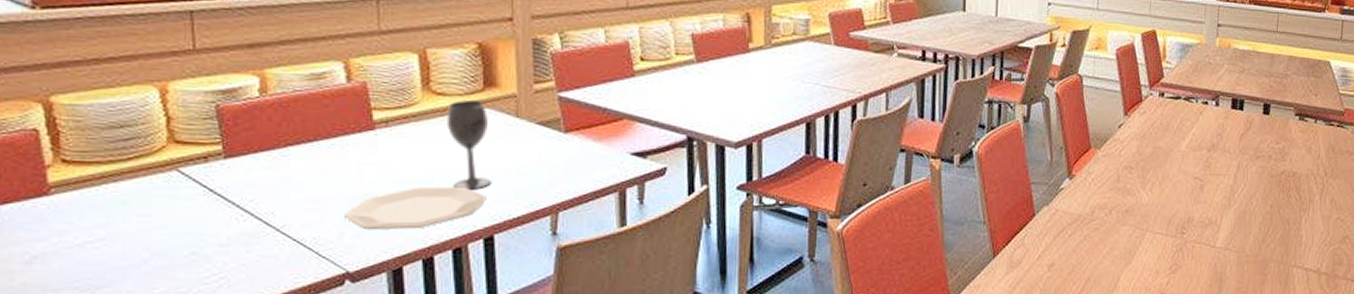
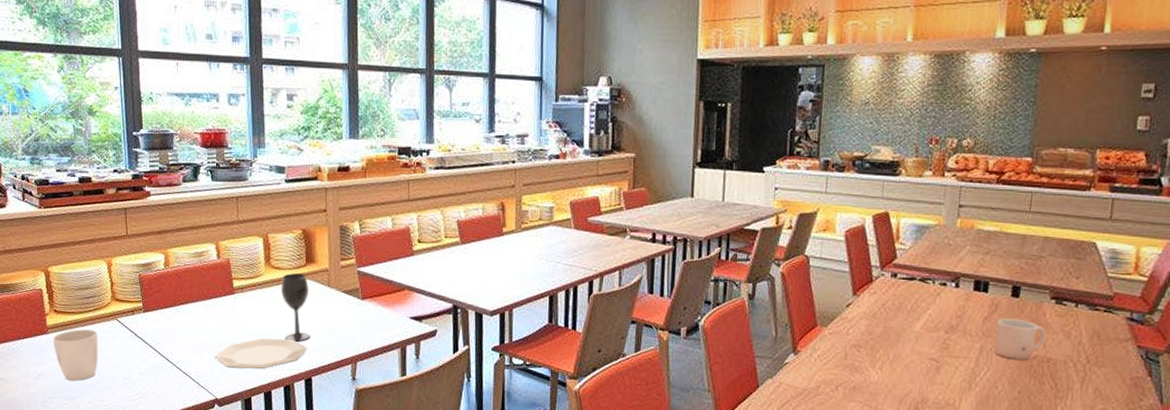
cup: none [59,186,145,262] -> present [52,329,99,381]
mug: none [1249,135,1292,175] -> present [993,318,1047,360]

